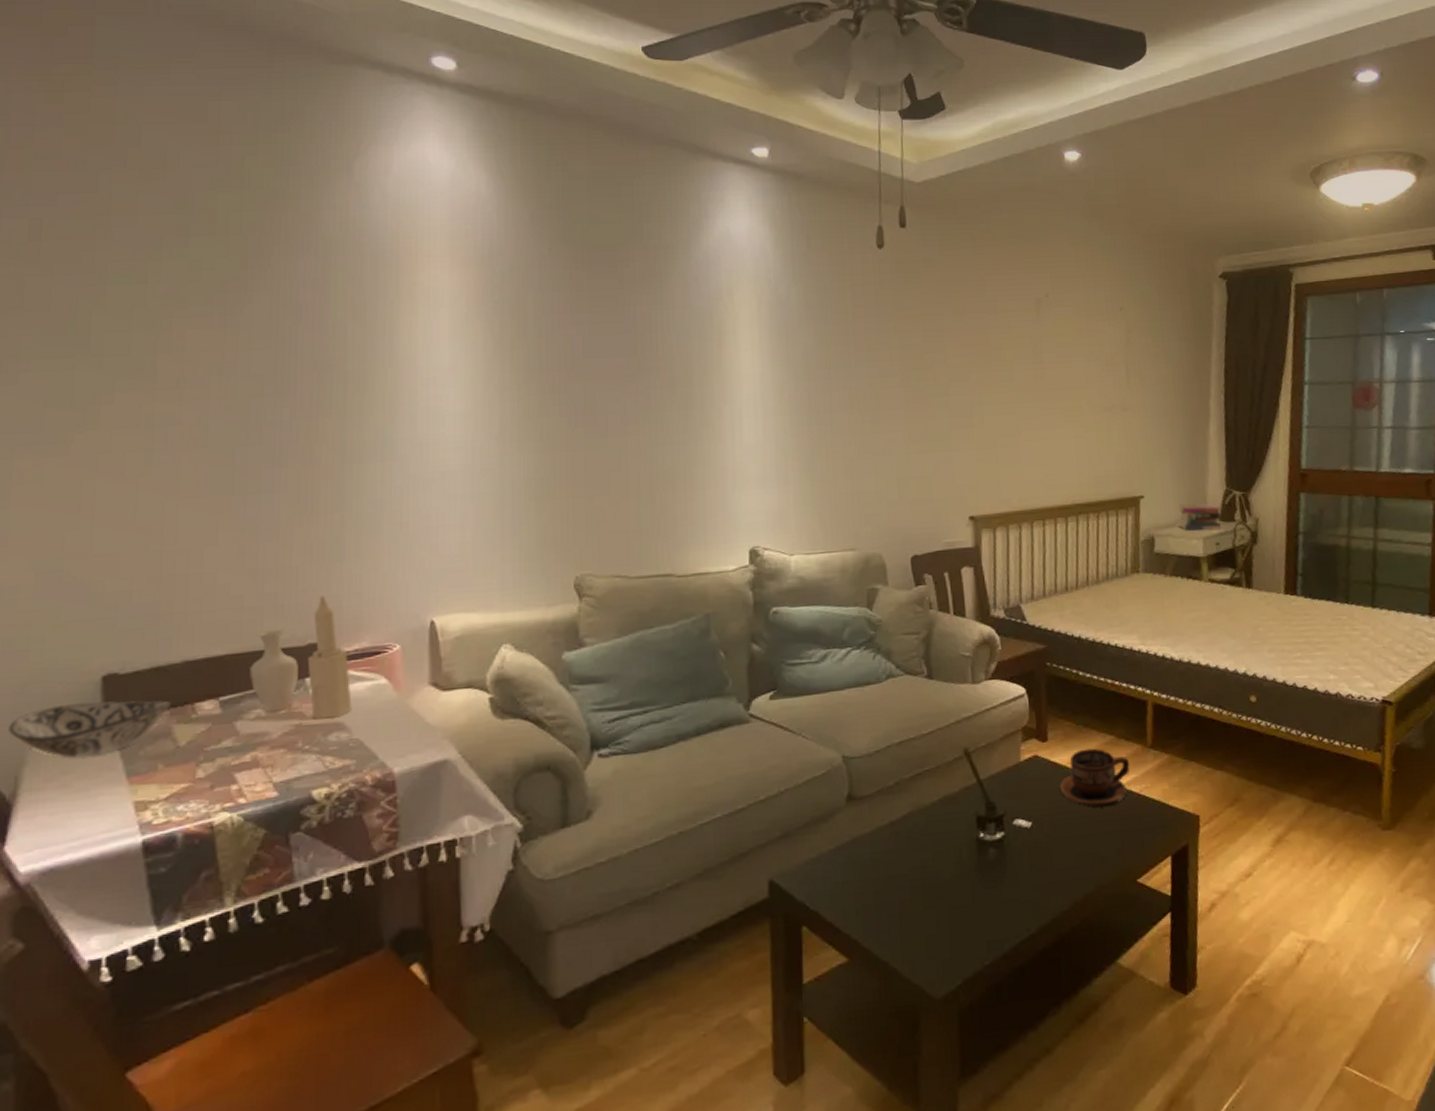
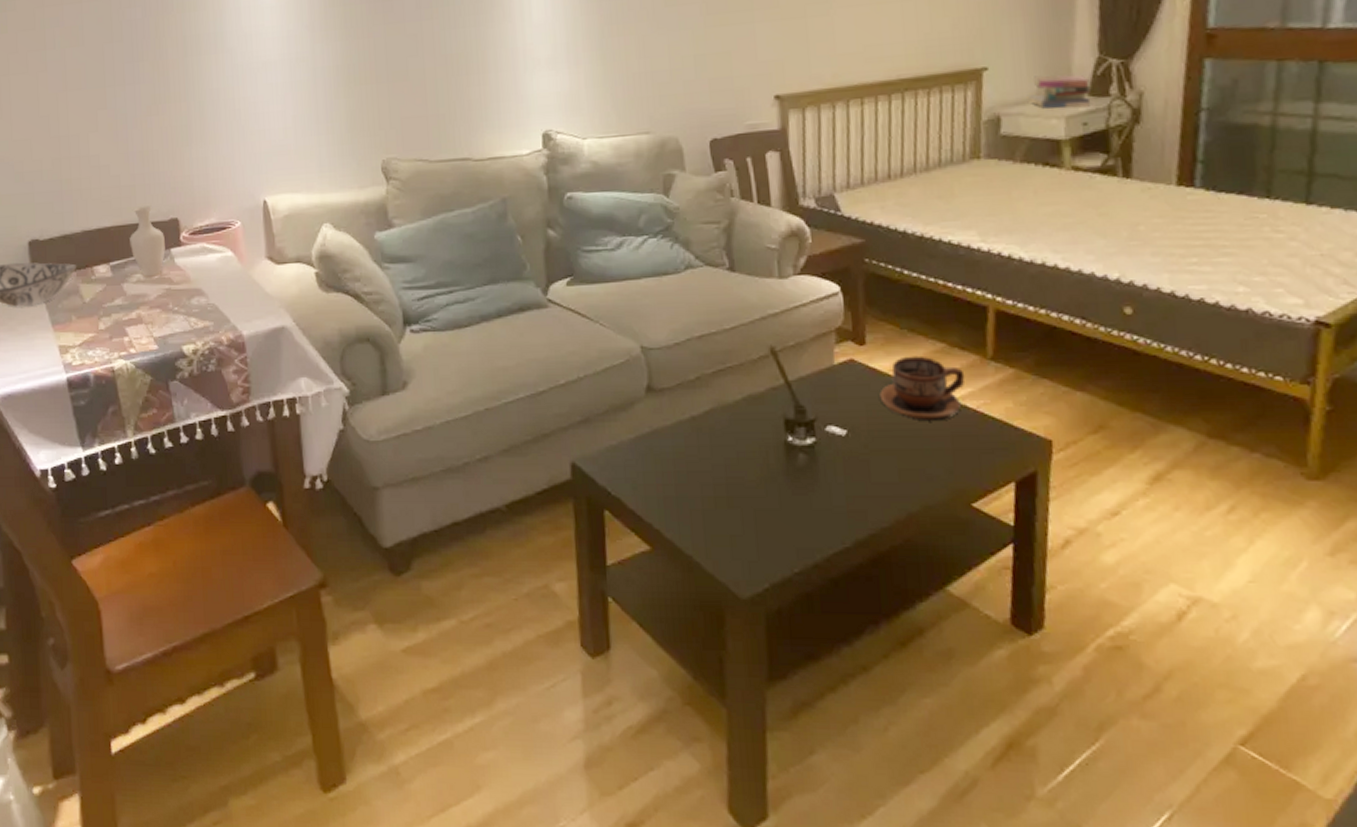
candle: present [307,595,352,720] -> none [170,175,207,285]

